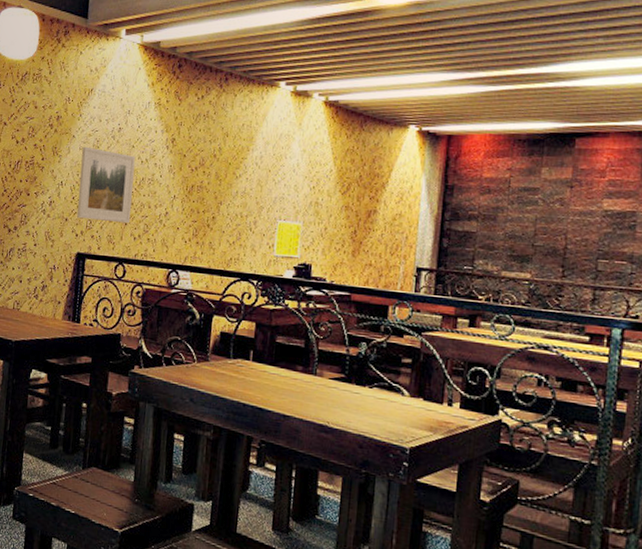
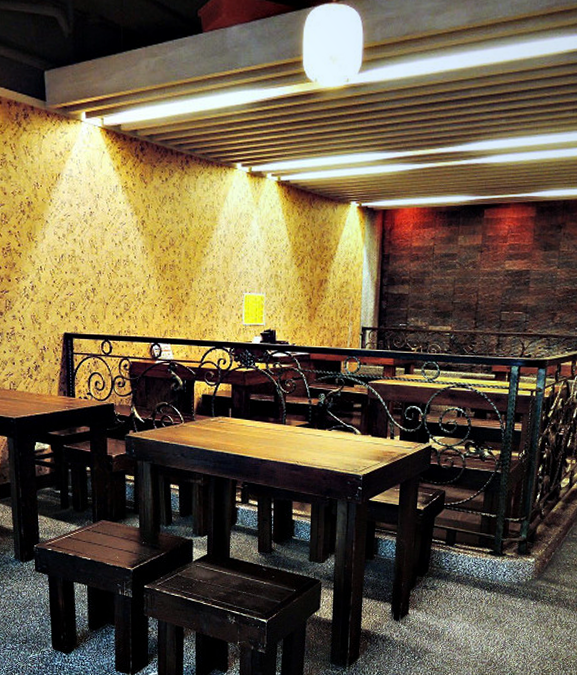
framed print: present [77,146,135,224] -> none [57,231,111,303]

